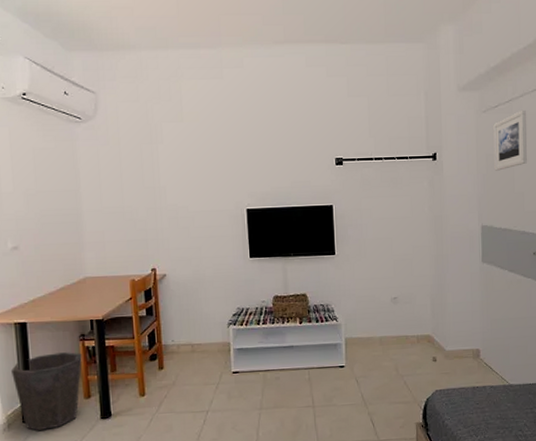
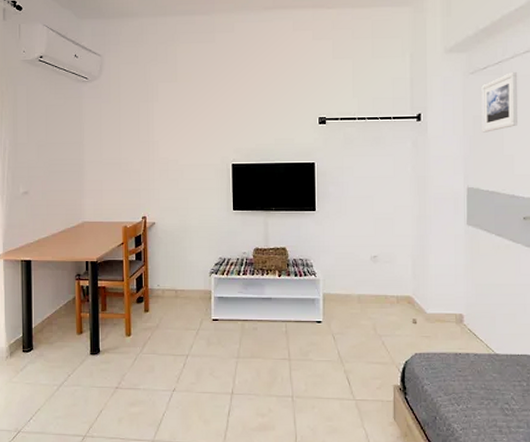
waste bin: present [10,352,82,431] -> none [15,290,77,361]

